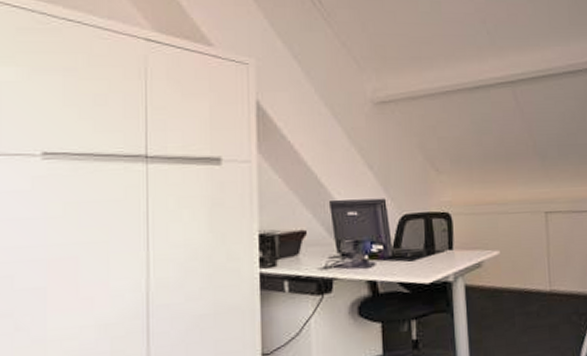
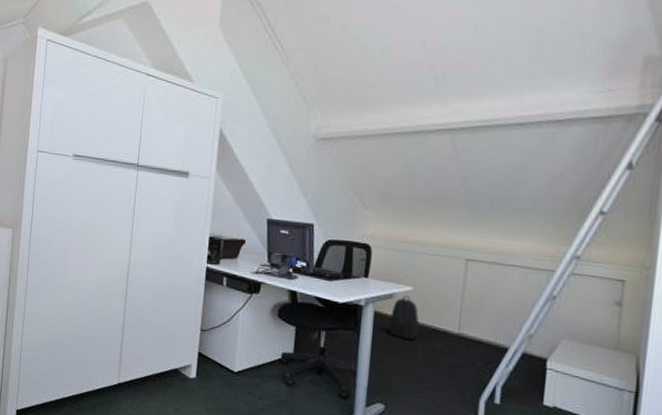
backpack: none [482,261,513,310] -> present [389,296,419,341]

